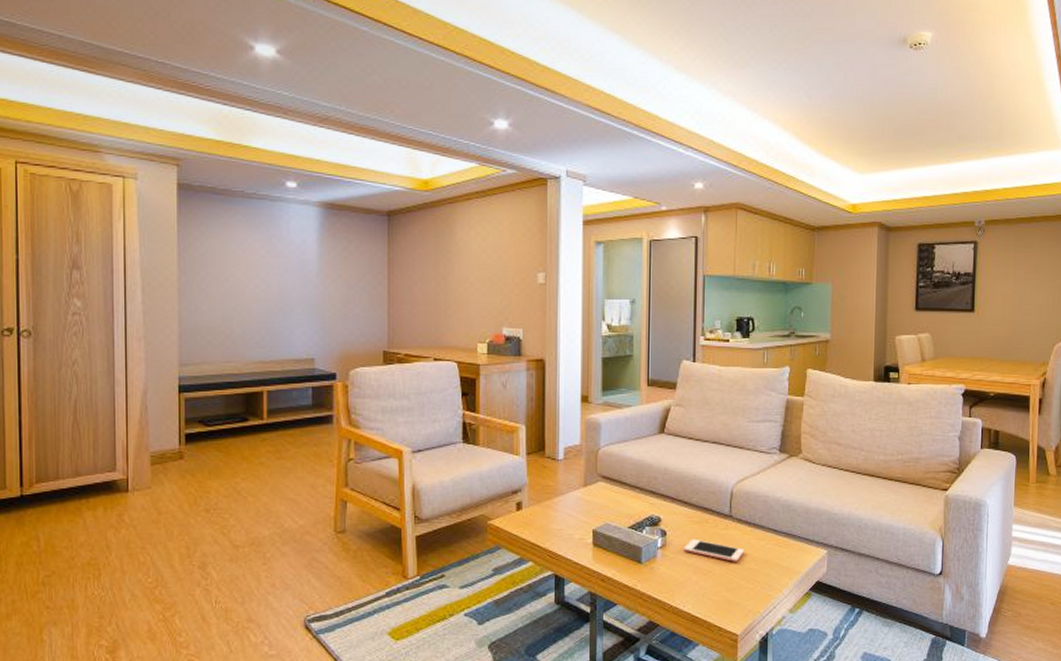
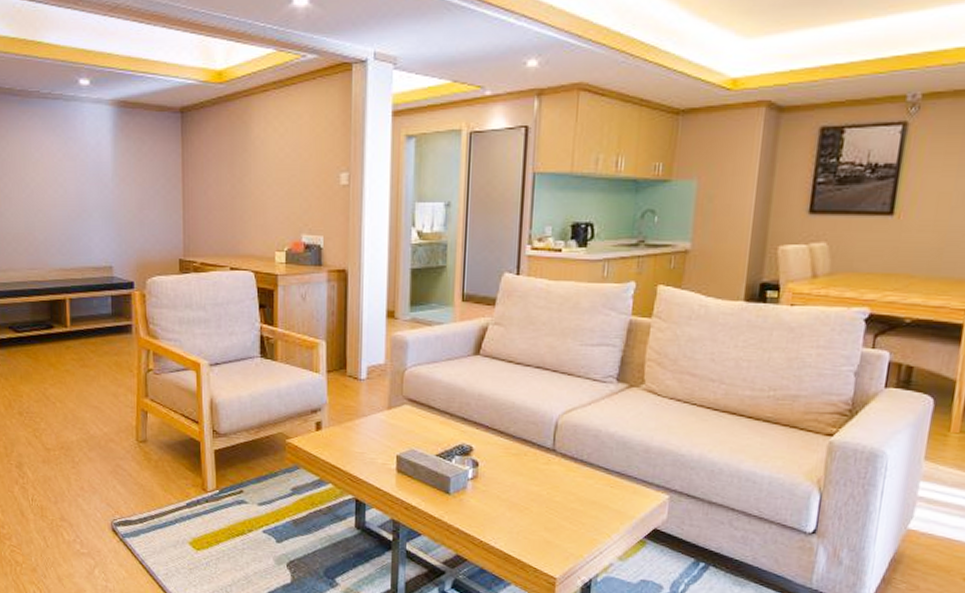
cell phone: present [684,538,745,562] -> none [498,472,569,500]

